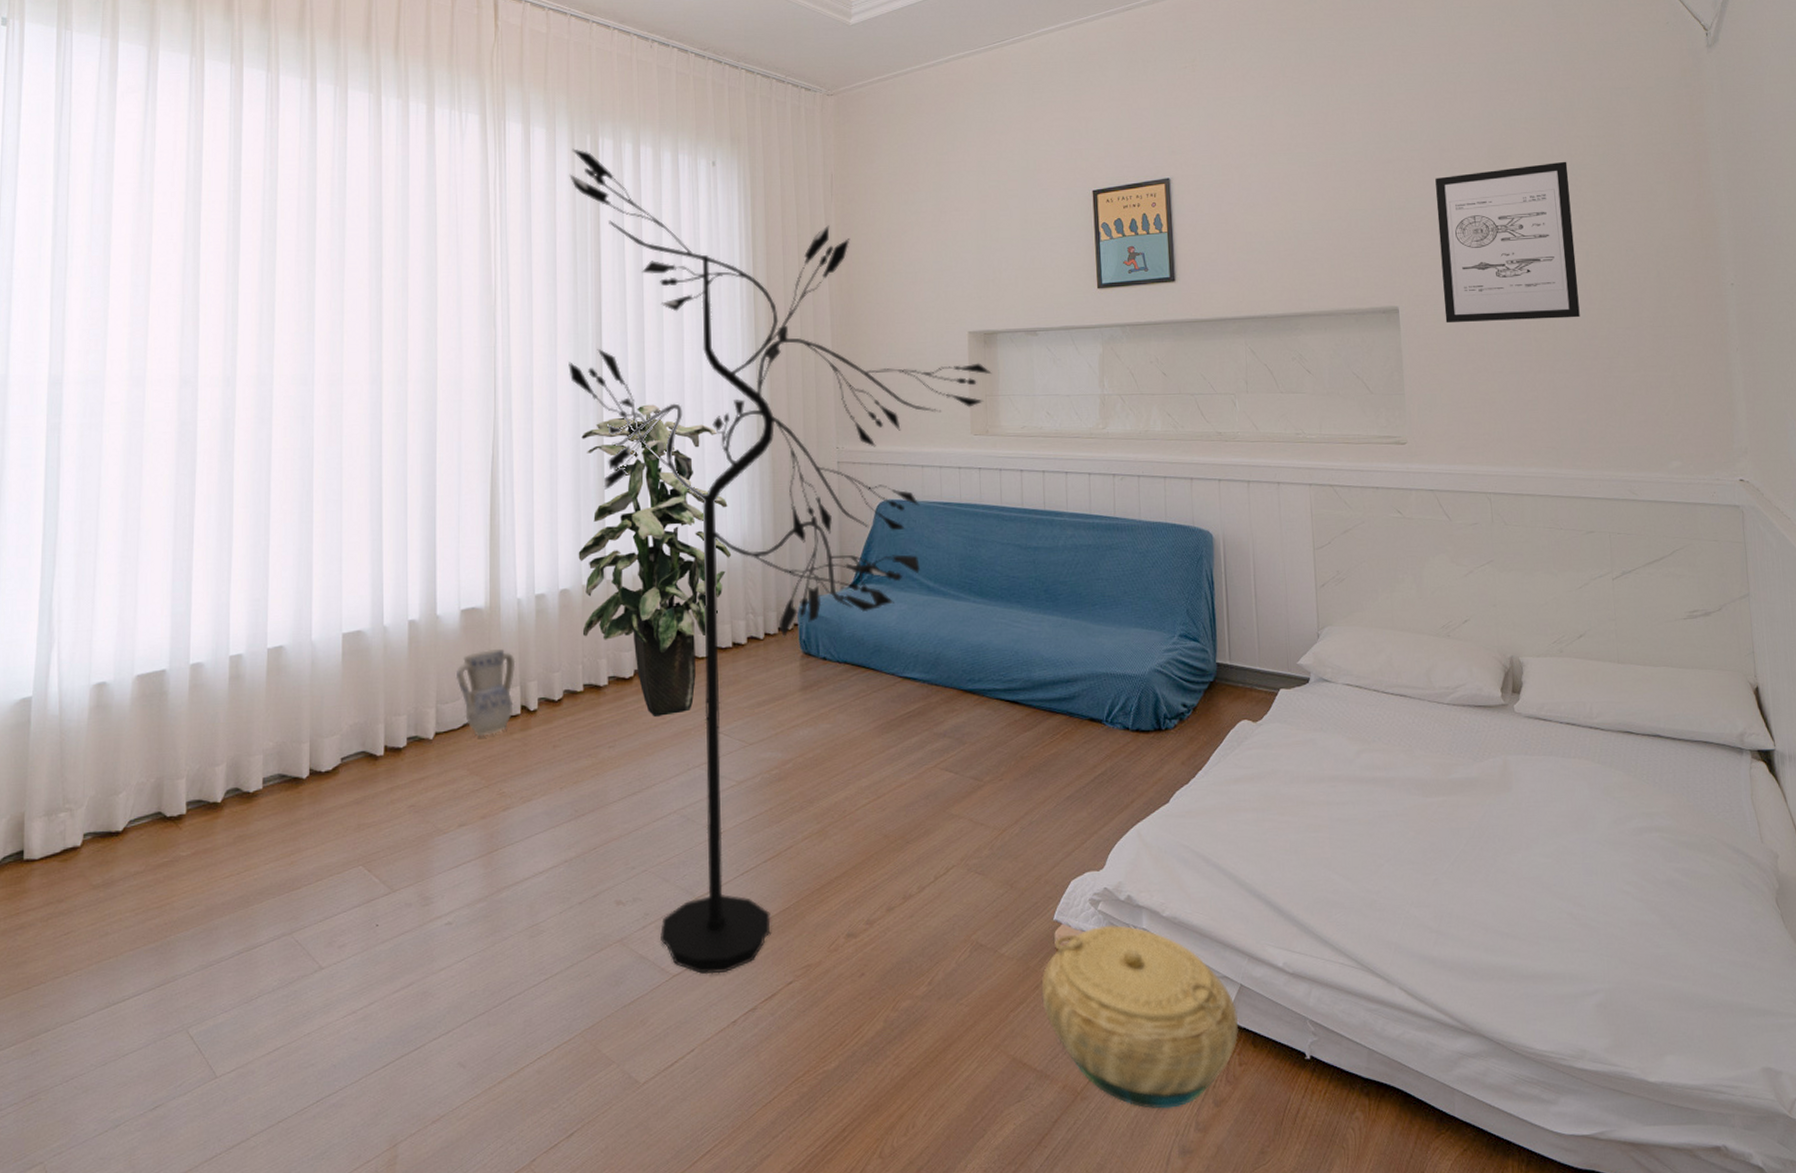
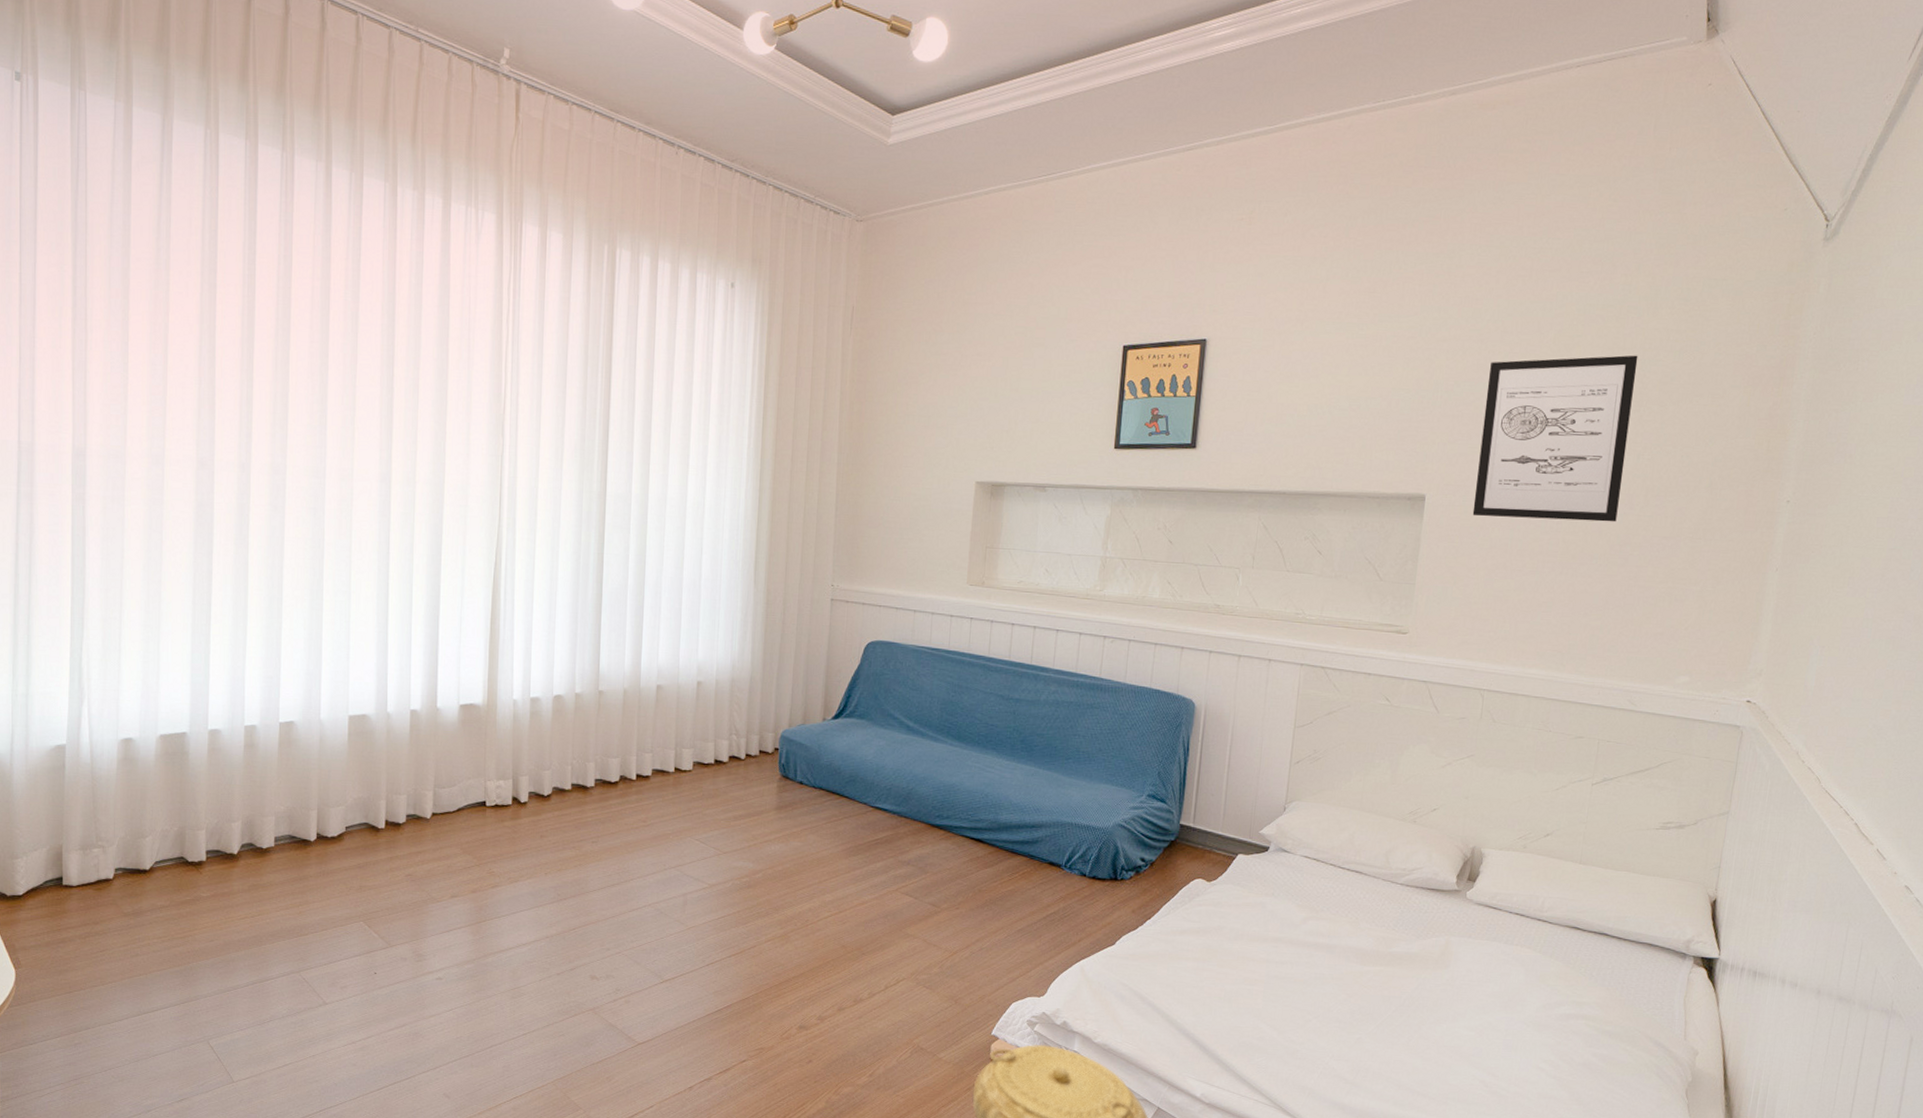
vase: present [457,648,516,737] -> none [454,743,509,821]
floor lamp: present [568,149,992,975] -> none [573,258,995,1047]
indoor plant: present [578,404,732,716] -> none [573,526,720,820]

